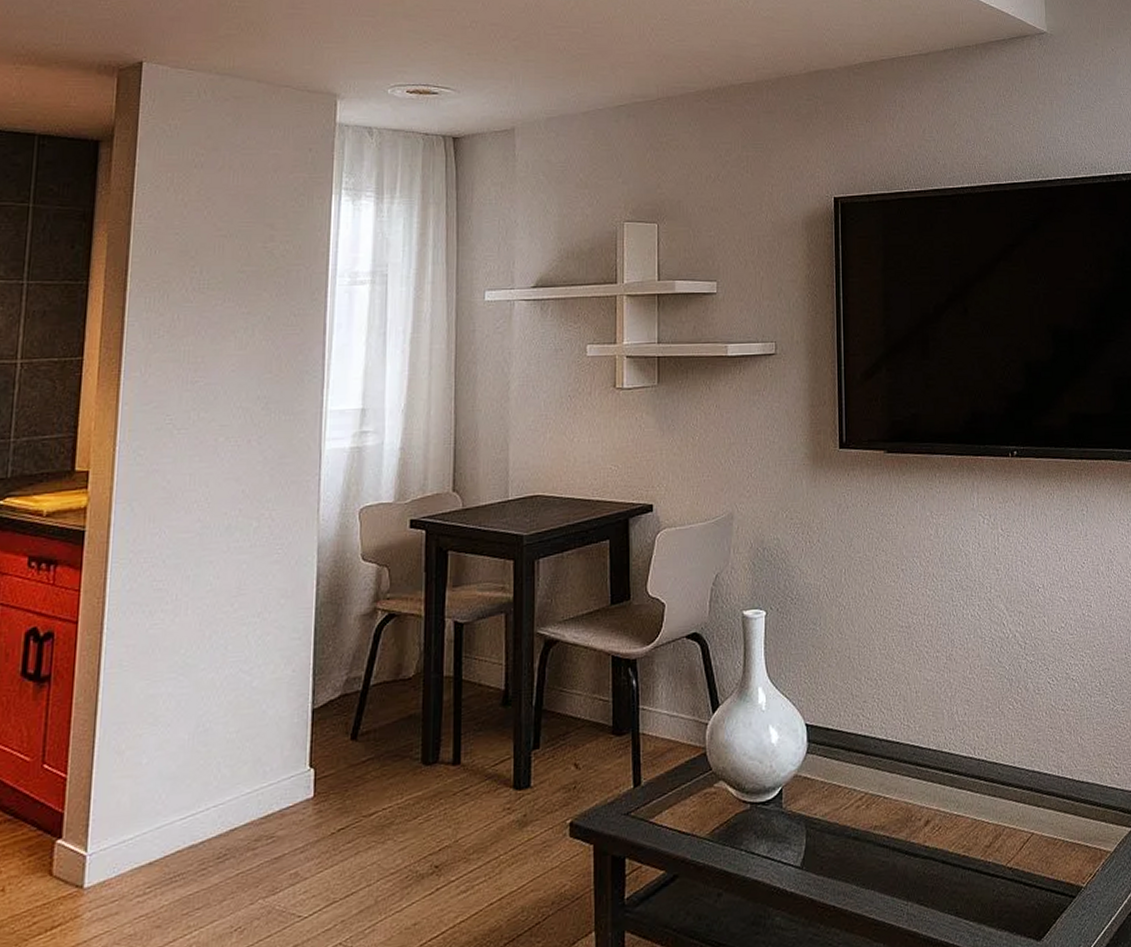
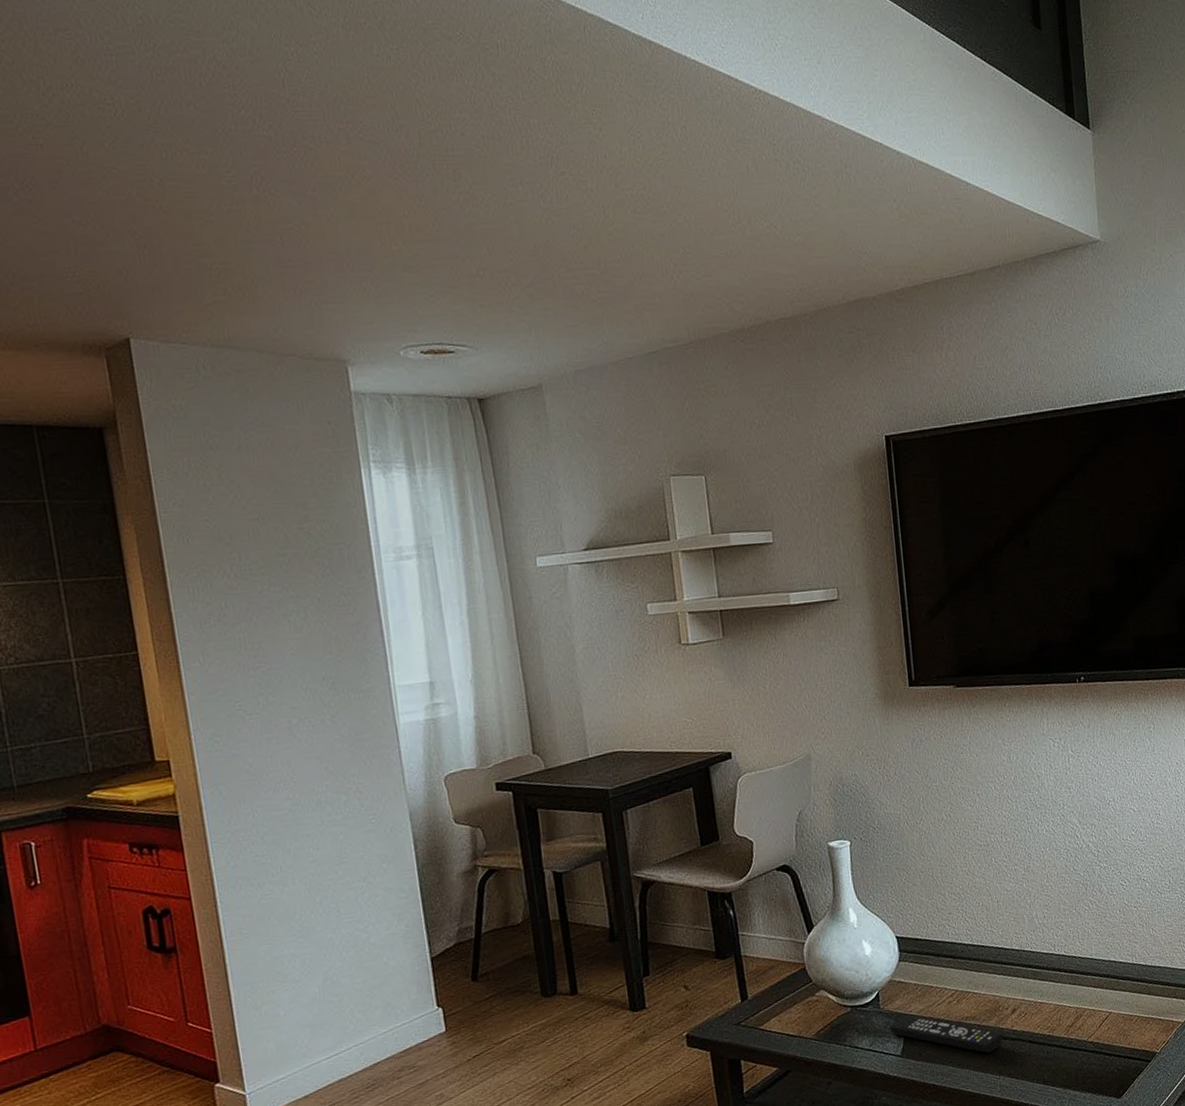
remote control: none [790,818,914,872] -> present [889,1015,1003,1053]

